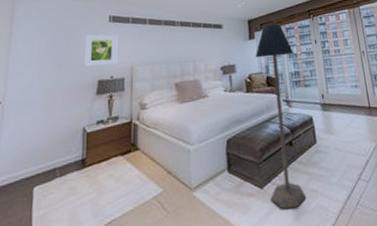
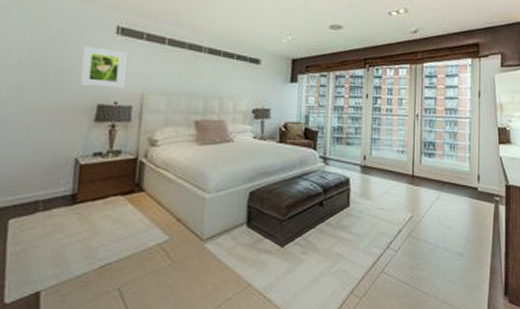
floor lamp: present [255,24,306,209] -> none [291,68,340,270]

